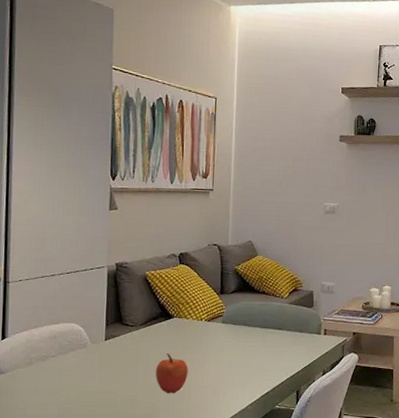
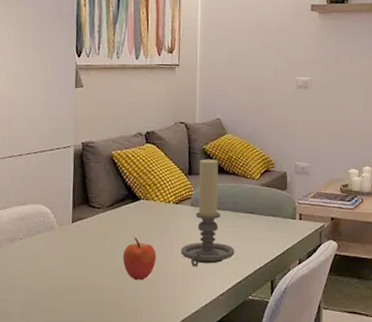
candle holder: none [212,278,264,380] -> present [181,158,235,267]

